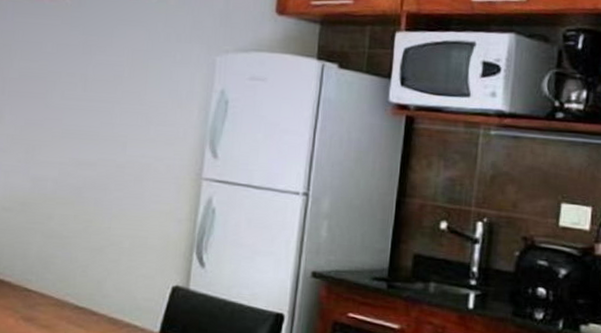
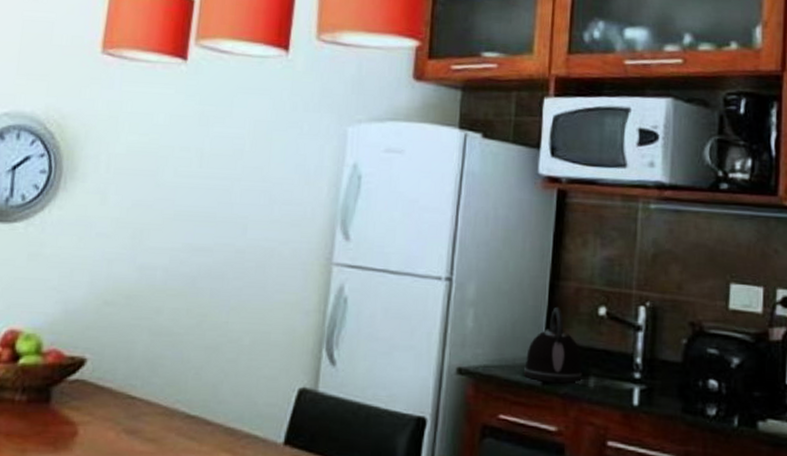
kettle: none [371,220,424,288] -> present [523,306,582,383]

